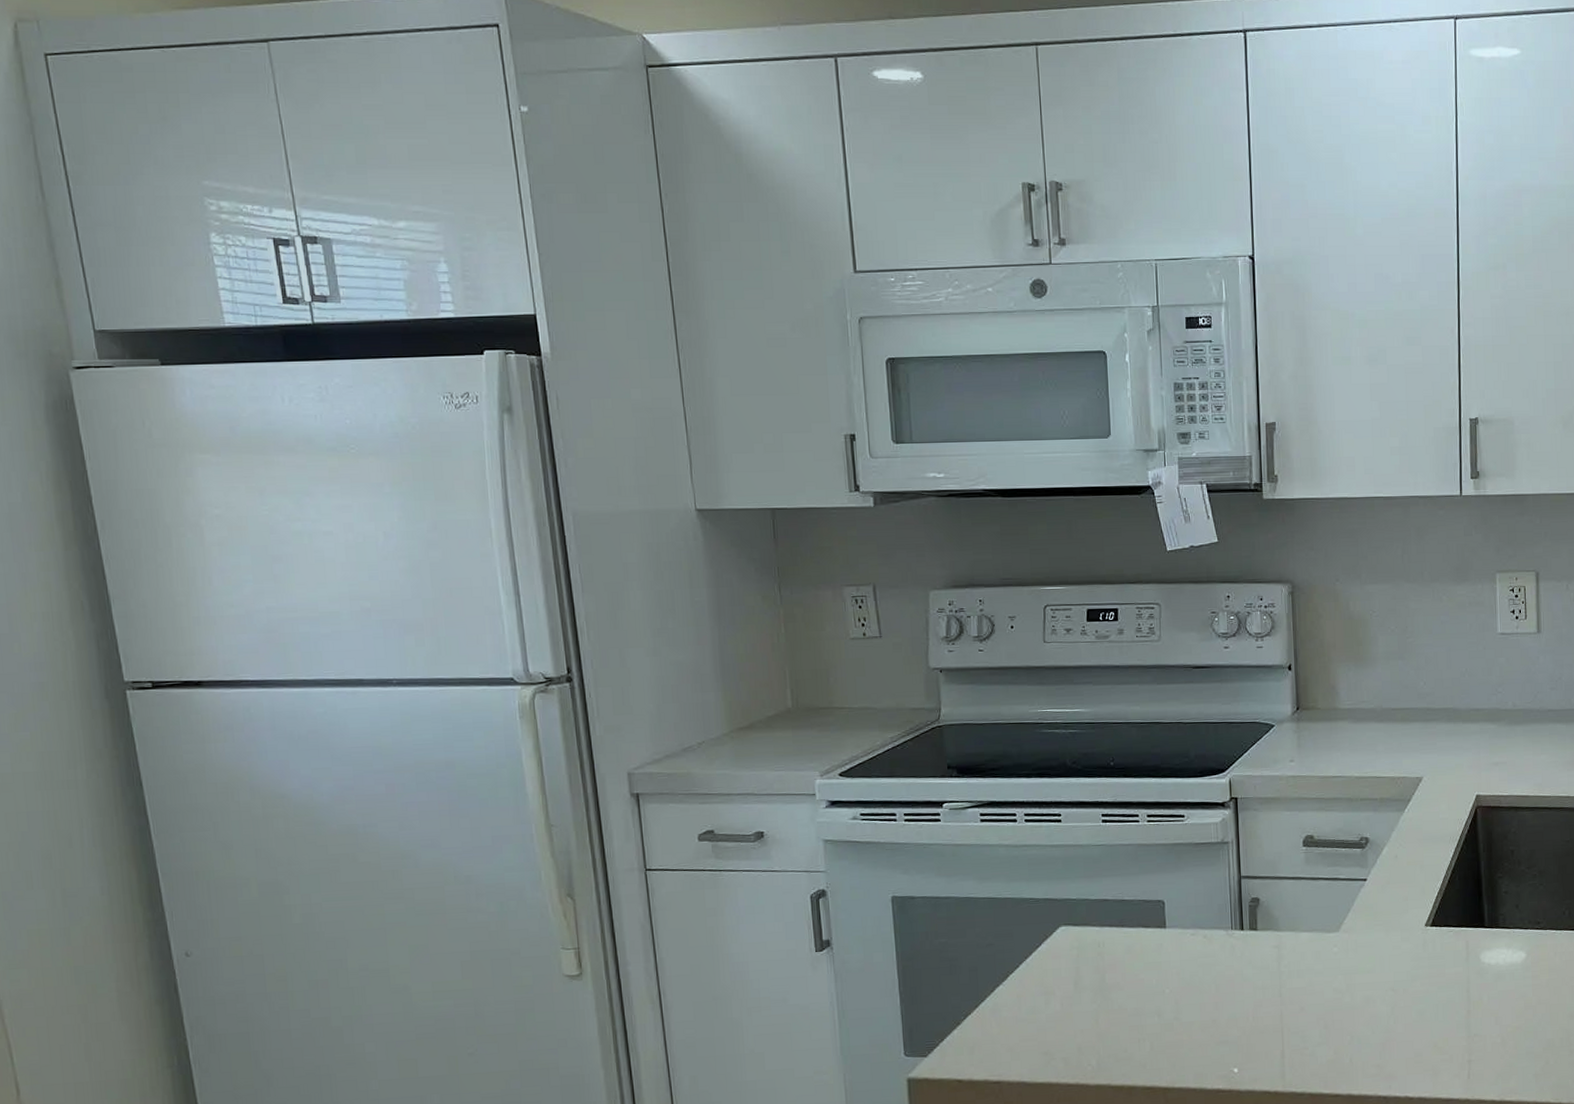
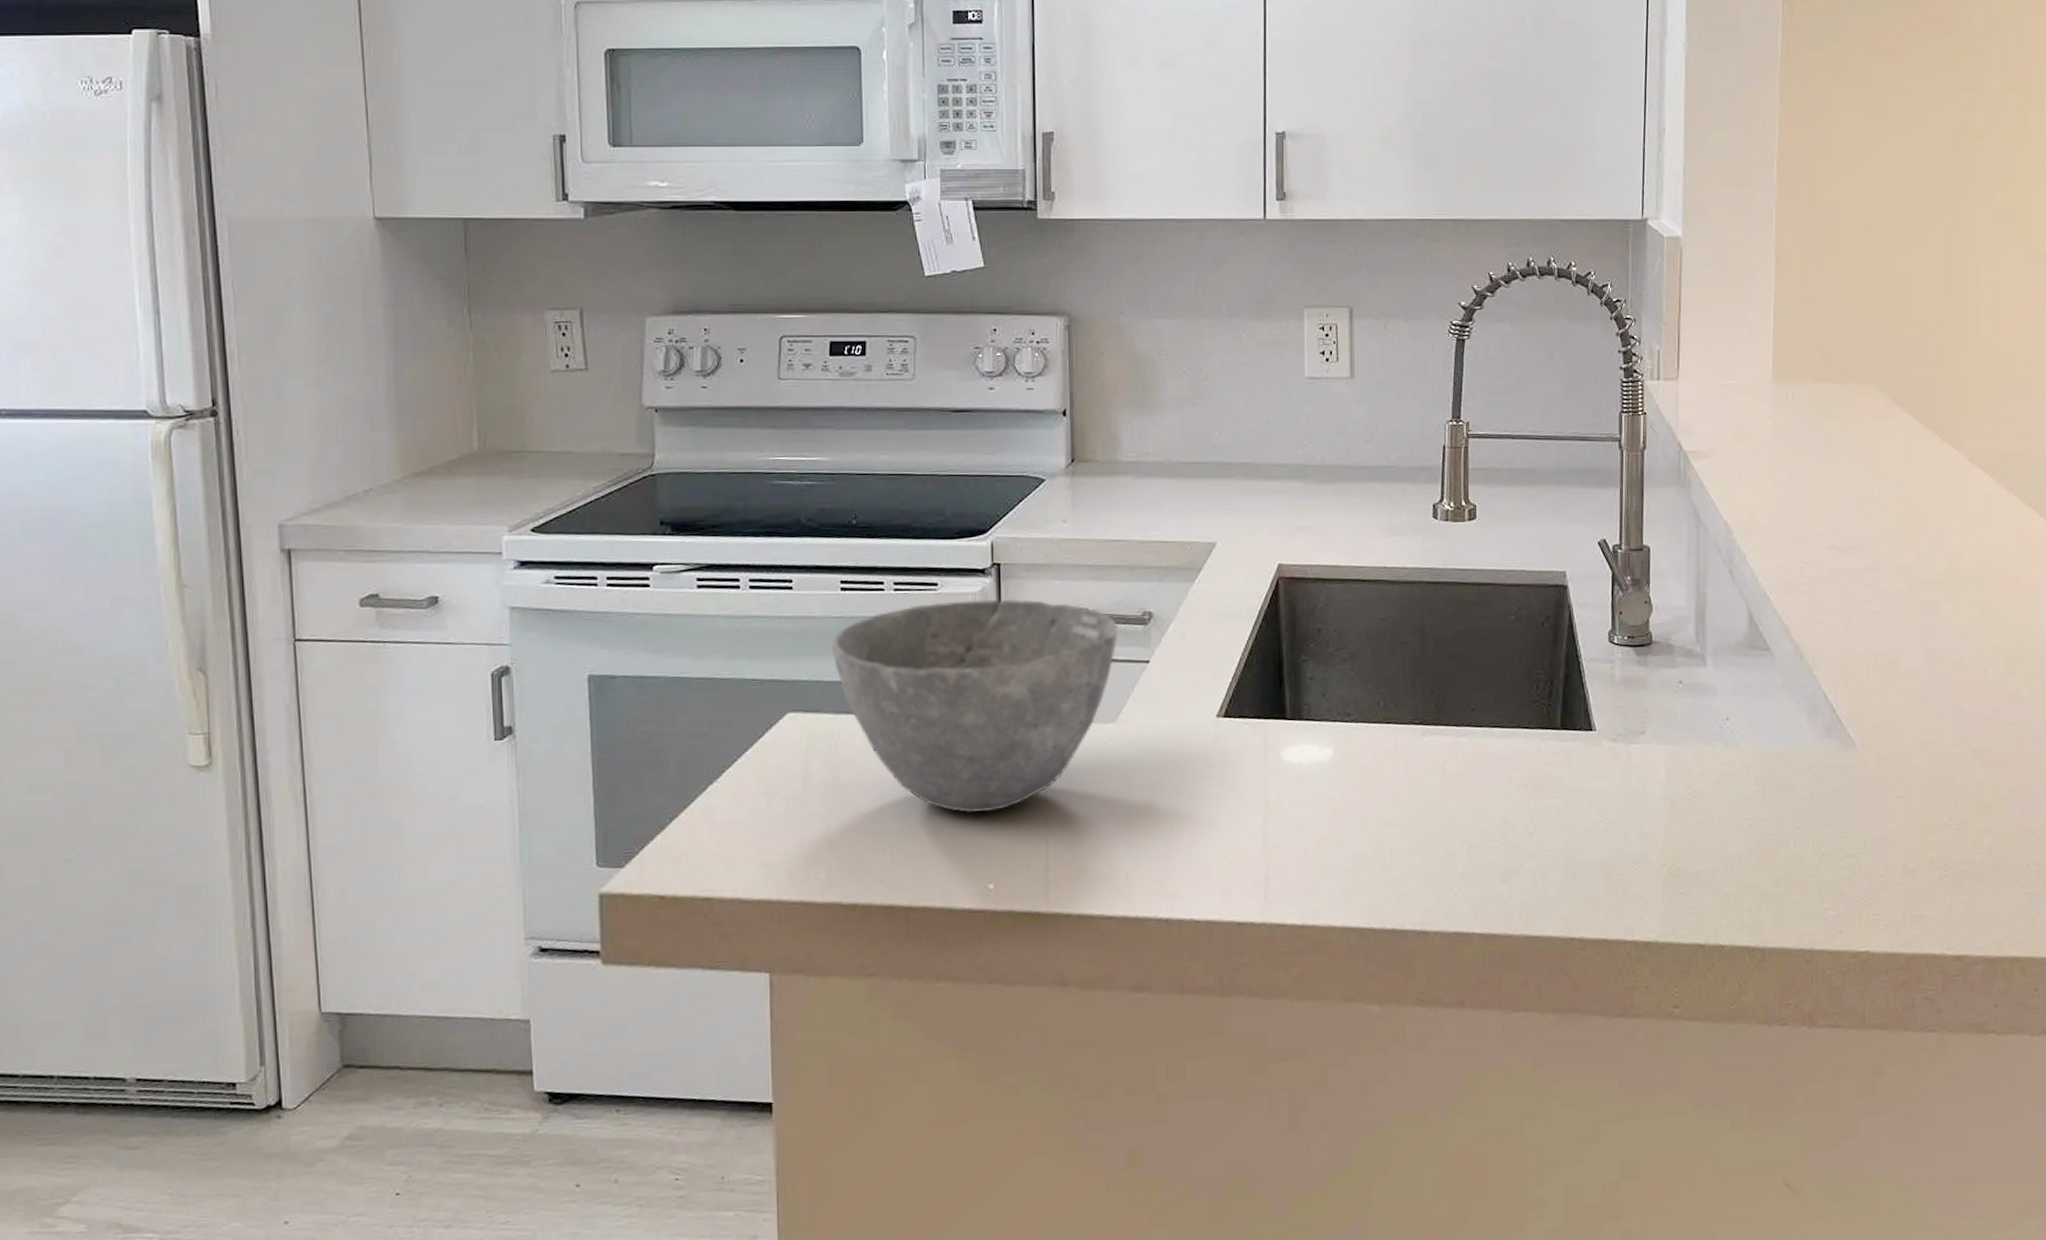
bowl: none [1095,828,1339,1010] -> present [831,599,1118,814]

